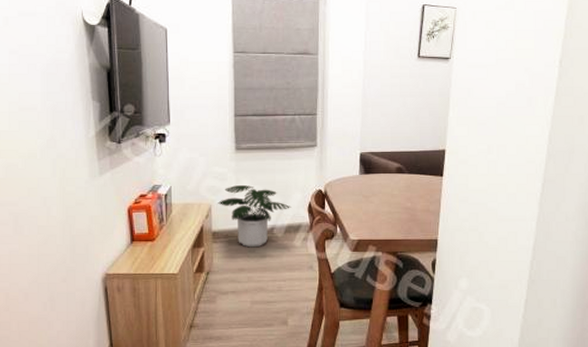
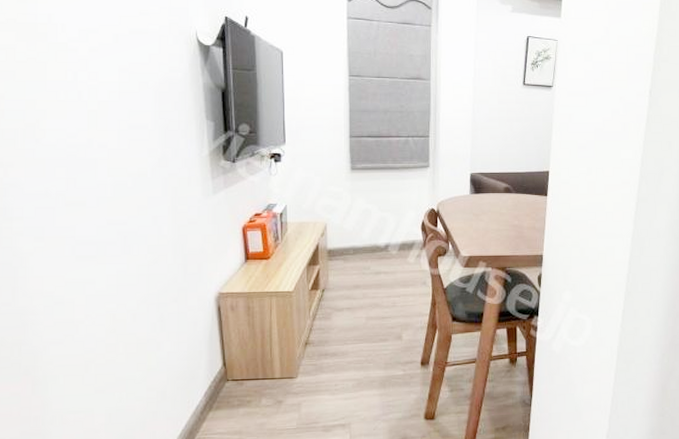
potted plant: present [217,185,291,248] -> none [333,204,405,265]

